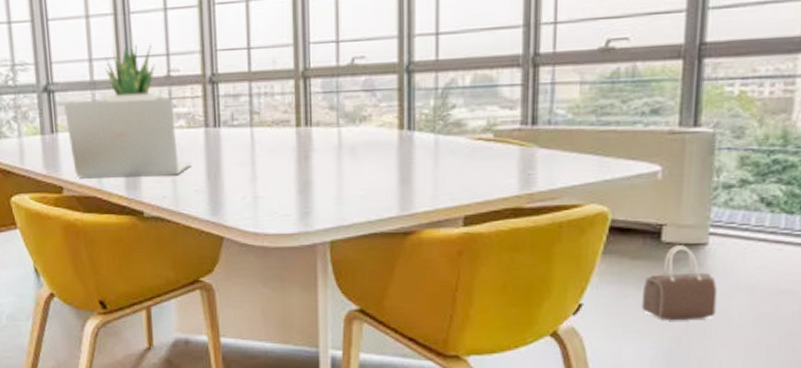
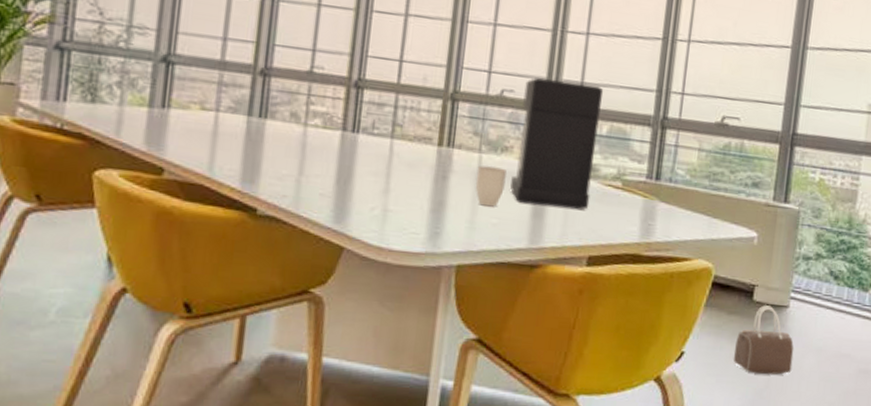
laptop: present [64,97,192,178] -> none [182,78,322,175]
planter: present [104,45,156,102] -> none [236,34,299,93]
mug: none [337,139,368,180] -> present [475,165,507,207]
coffee maker: none [374,34,462,171] -> present [510,77,604,210]

